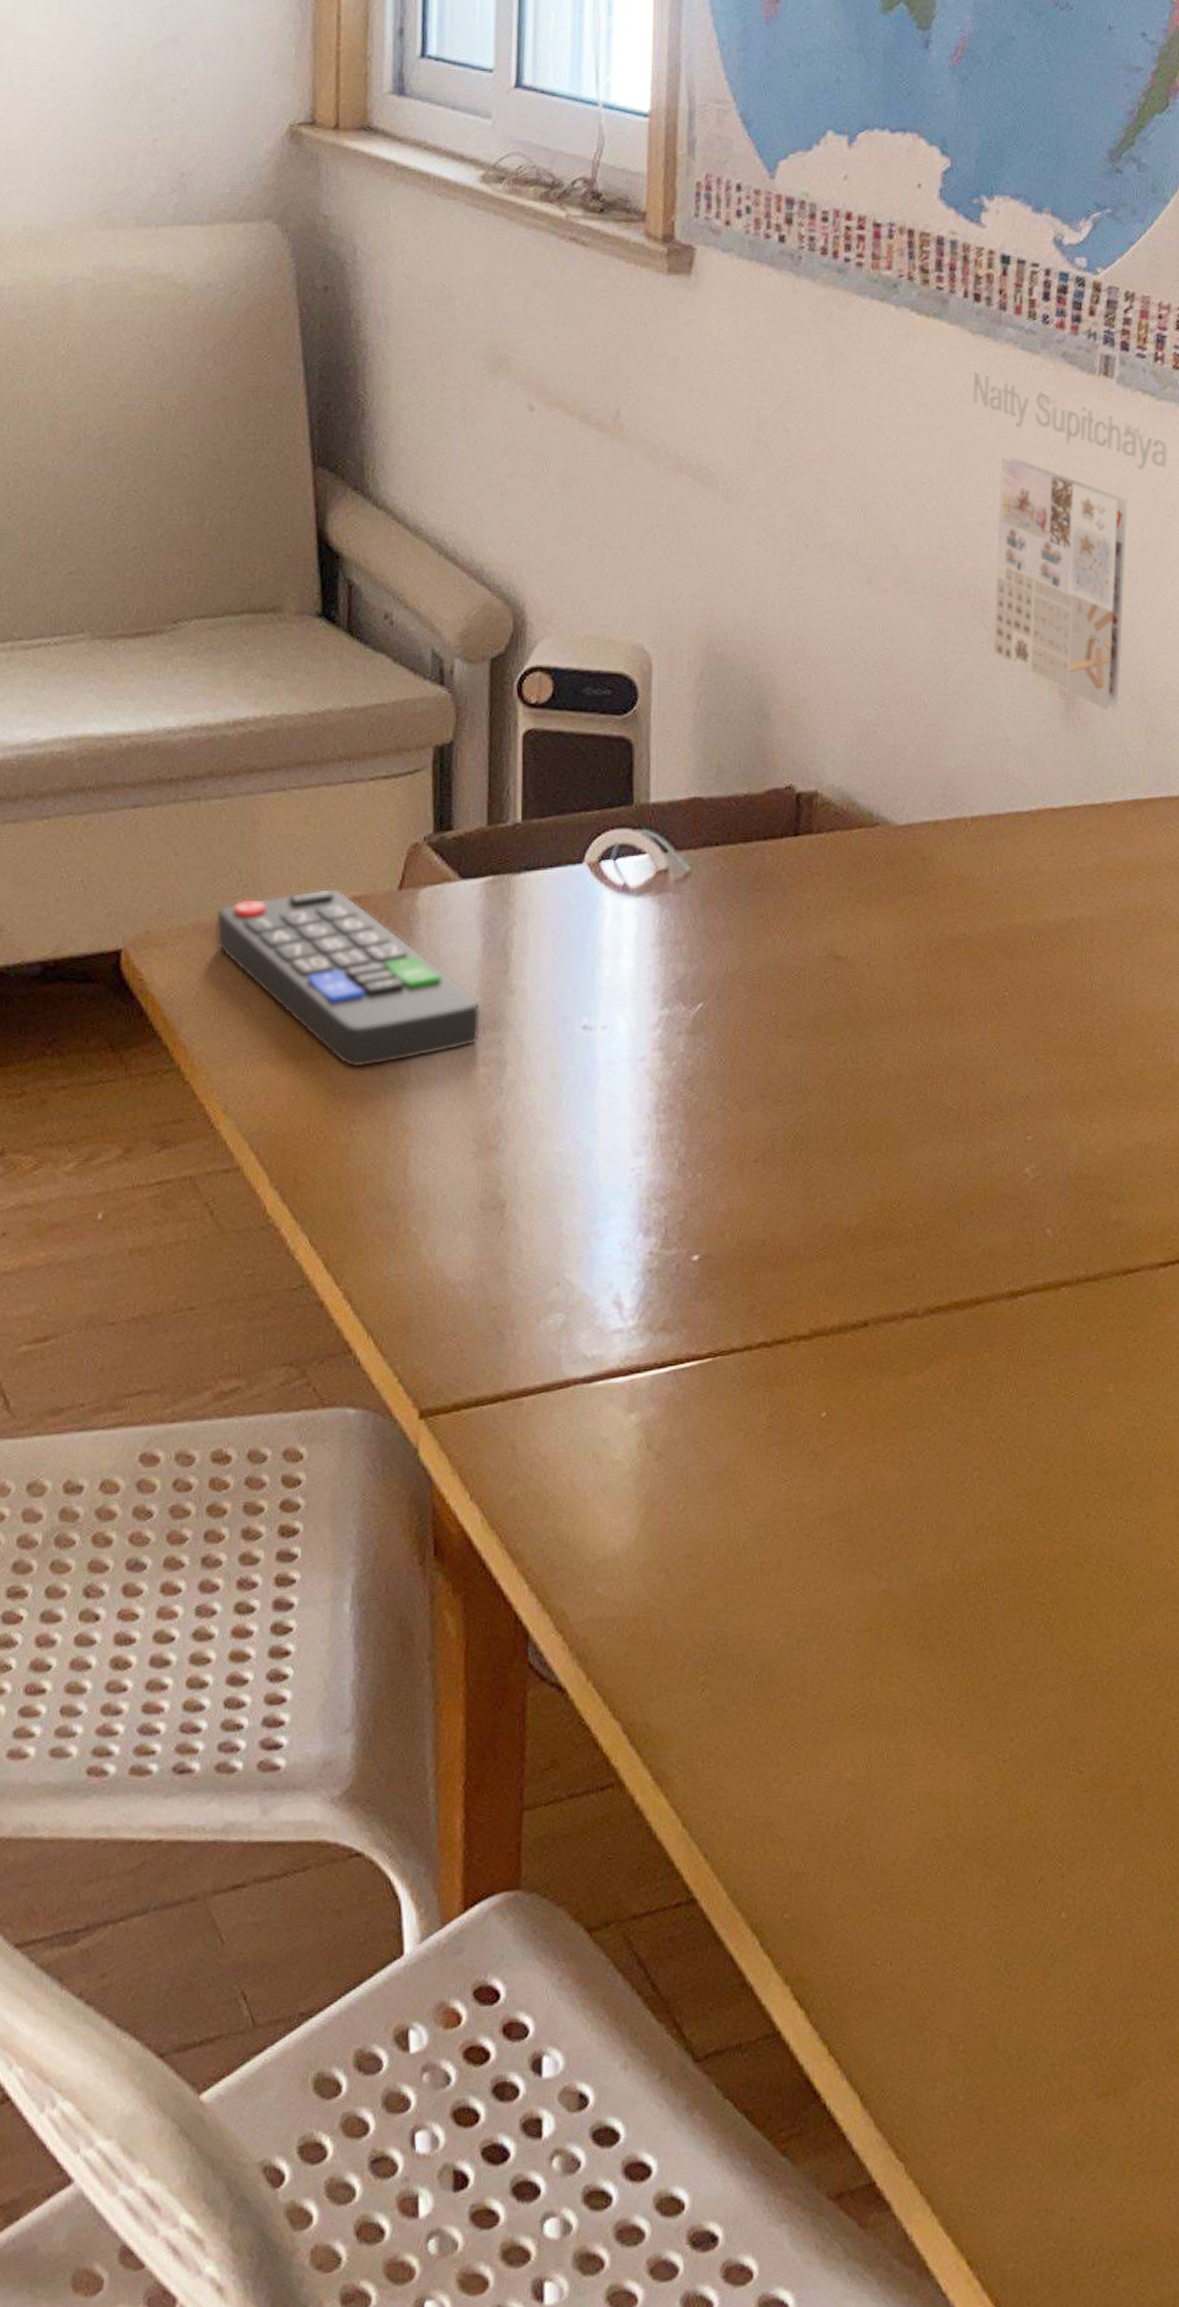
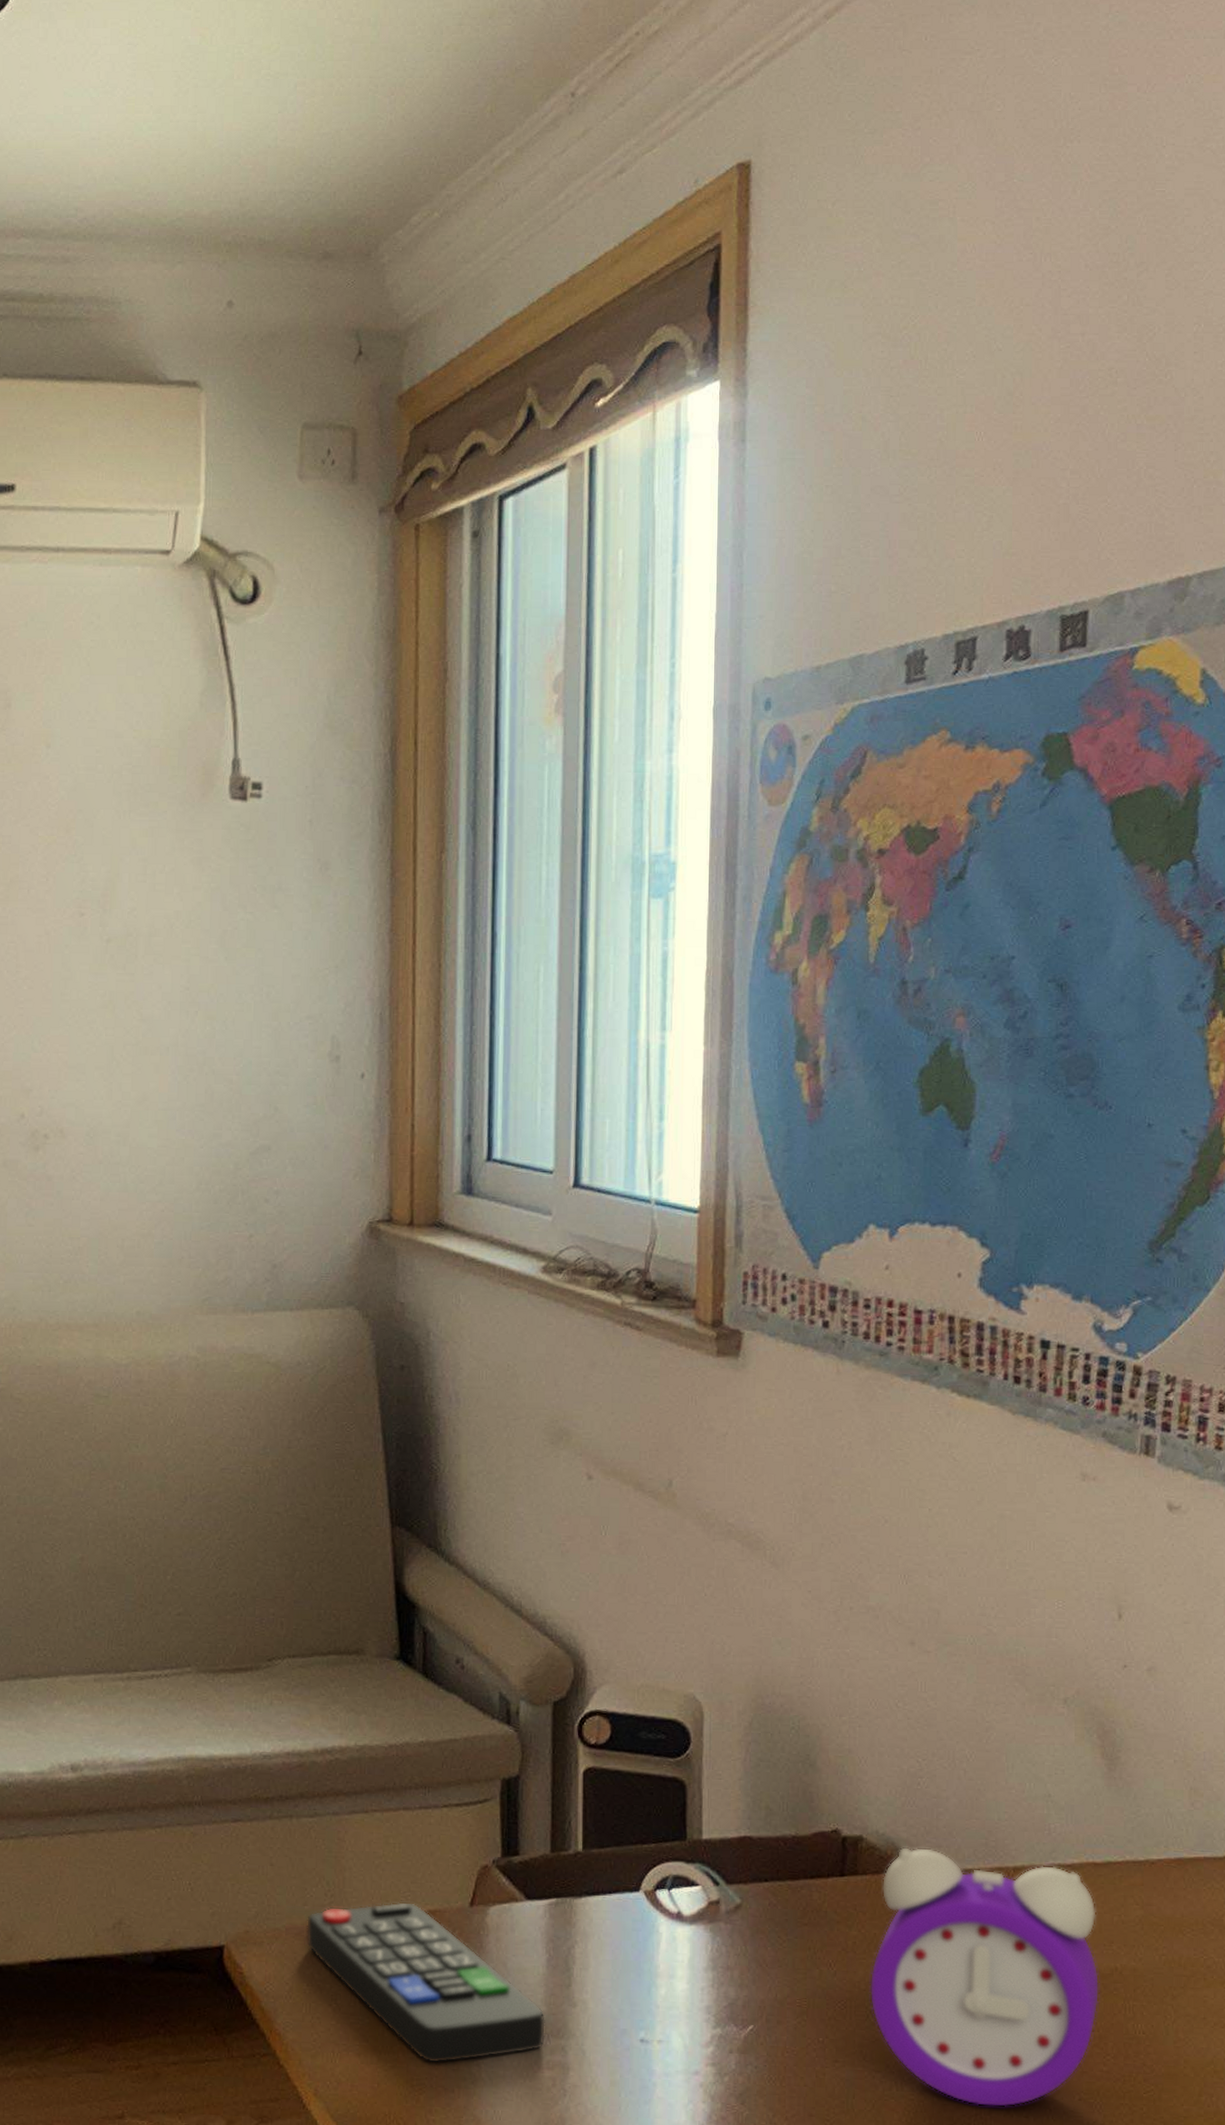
alarm clock: none [824,800,1057,1075] -> present [869,1847,1100,2108]
calendar: present [973,370,1168,712] -> none [1013,1448,1211,1774]

